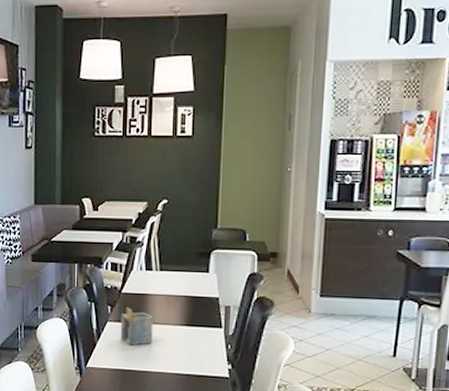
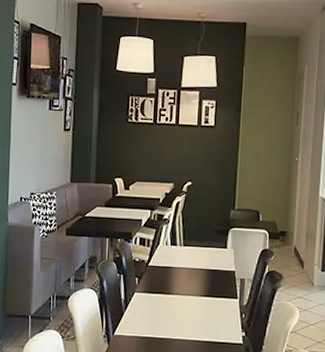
napkin holder: present [120,307,153,346] -> none [146,279,177,315]

